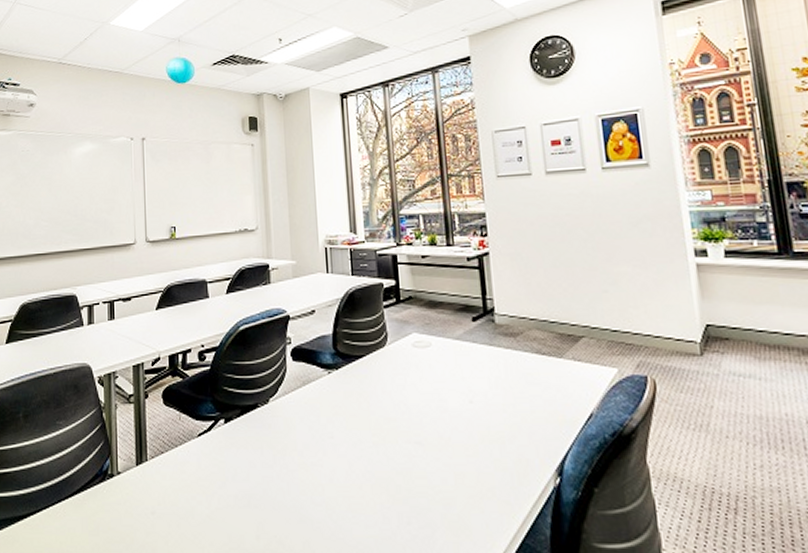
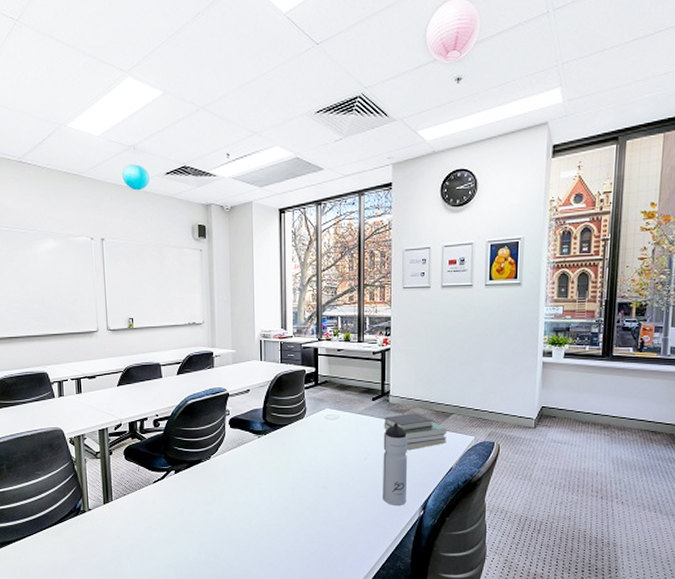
books: none [490,337,579,389] -> present [383,413,447,451]
water bottle: none [491,351,534,469] -> present [383,423,408,505]

